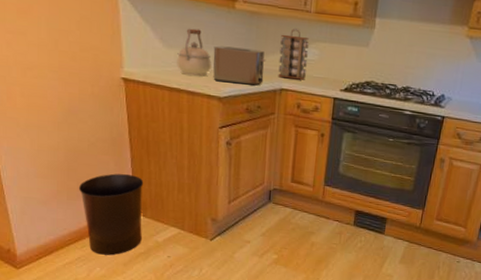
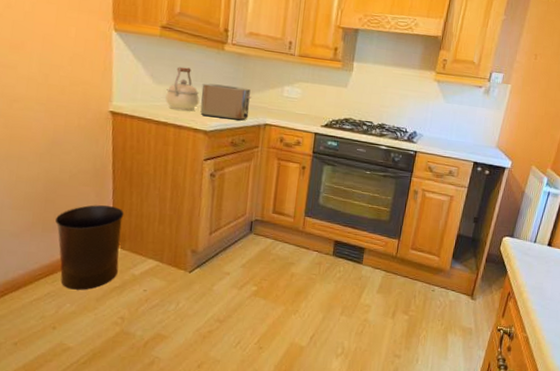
spice rack: present [278,28,310,80] -> none [262,69,293,116]

